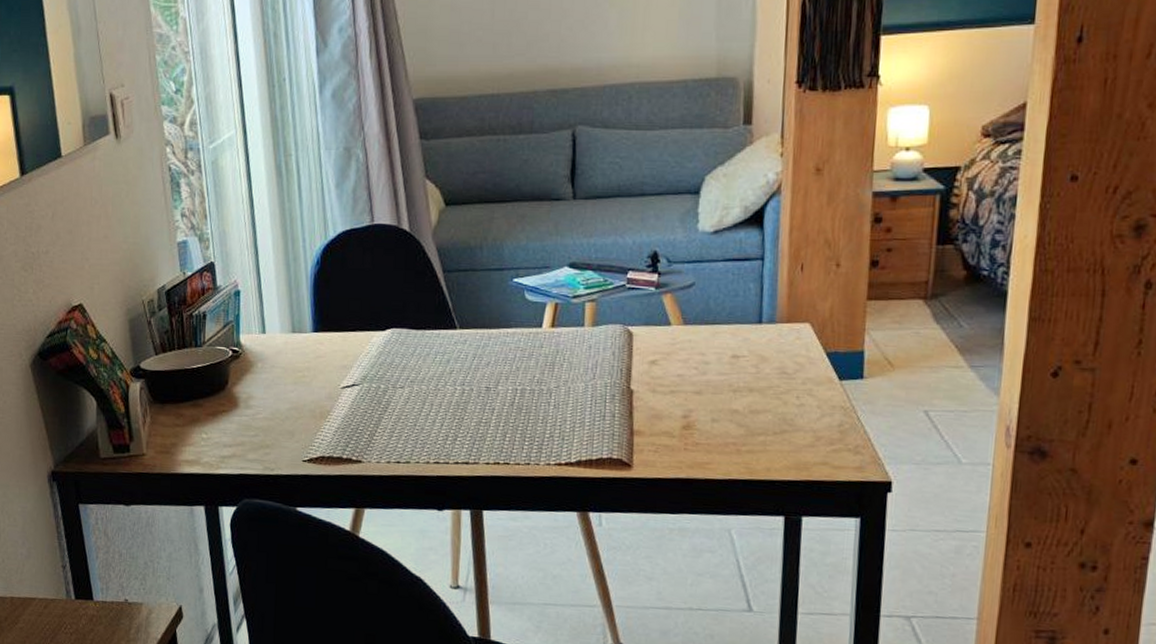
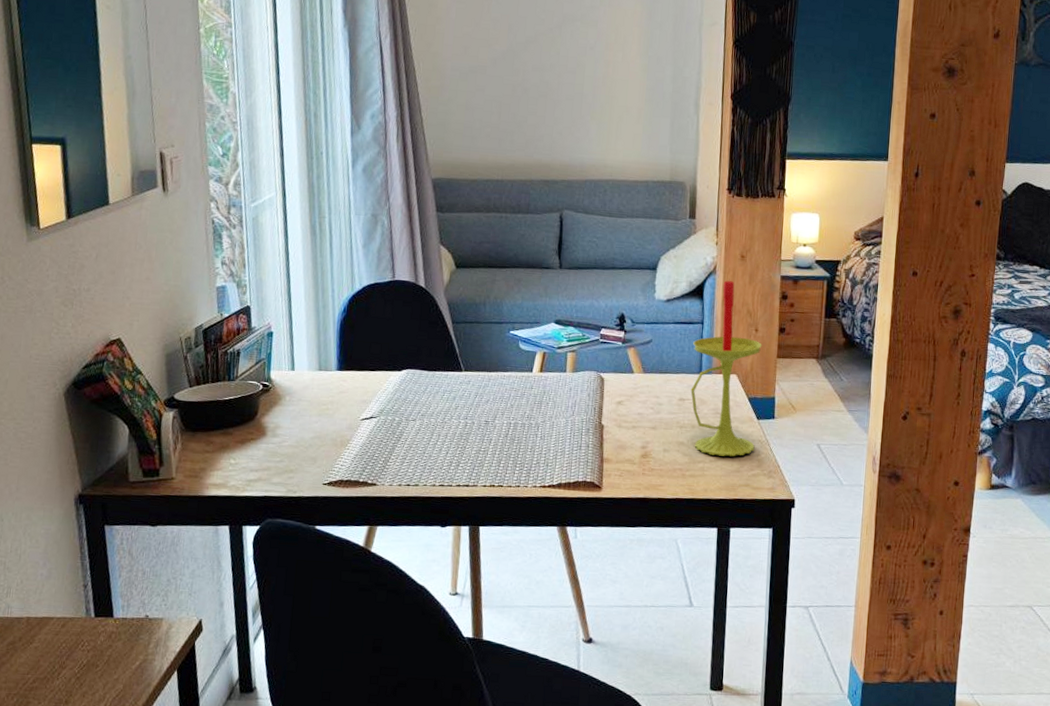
candle: none [747,200,846,428] -> present [691,279,762,457]

